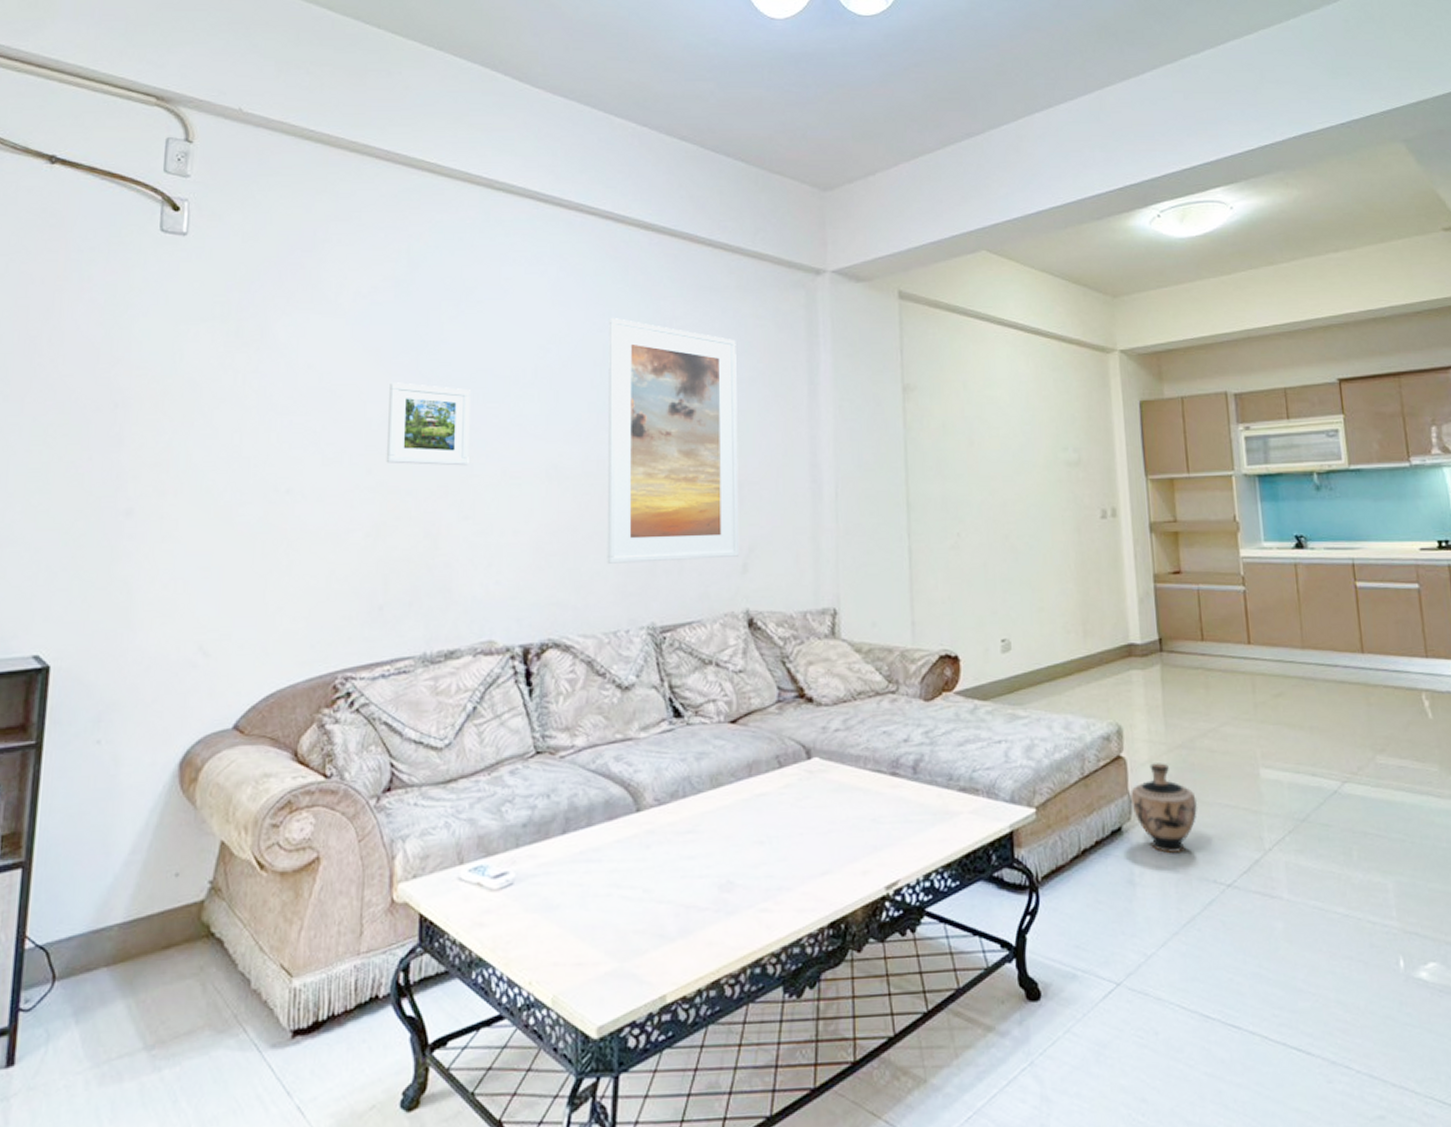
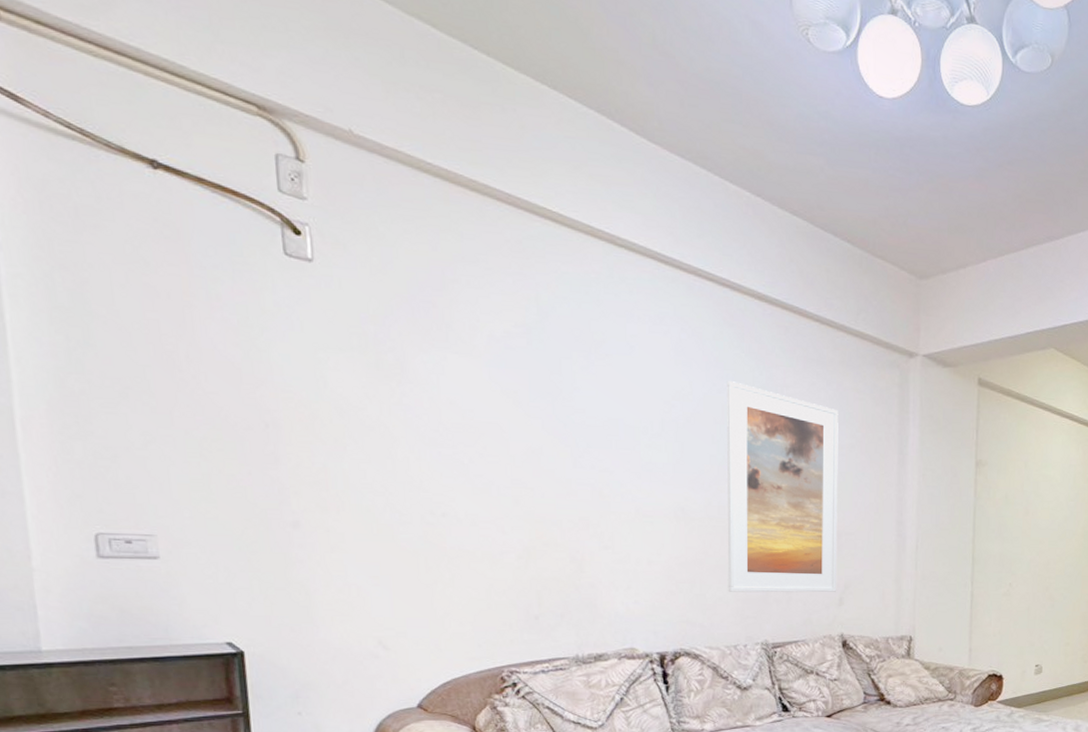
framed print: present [386,382,471,466] -> none [529,424,606,503]

